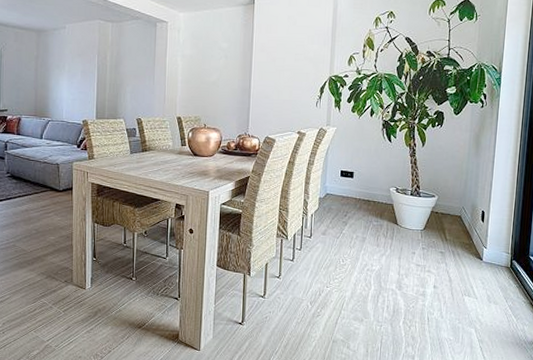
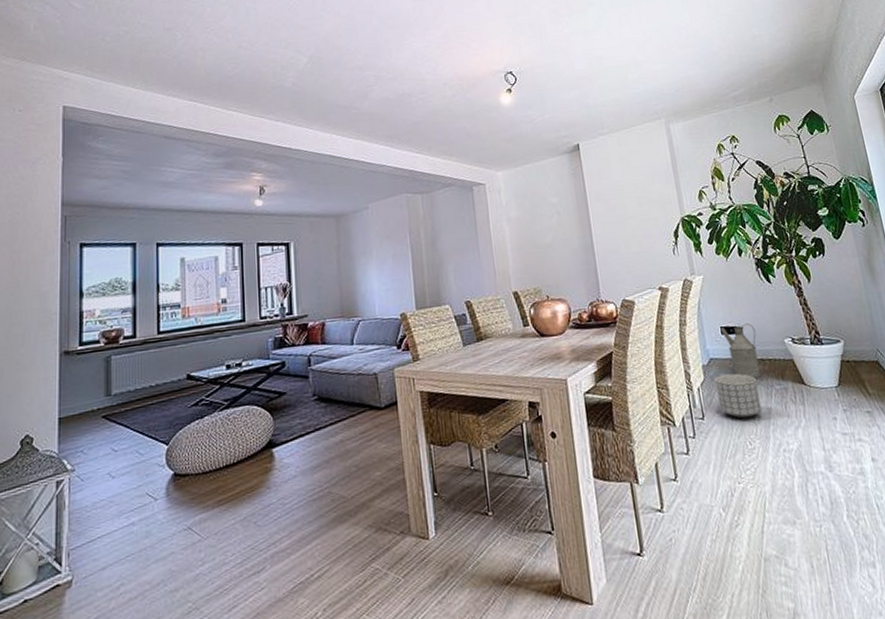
planter: none [325,207,360,242] -> present [715,373,763,419]
watering can: none [340,170,369,215] -> present [720,323,761,380]

